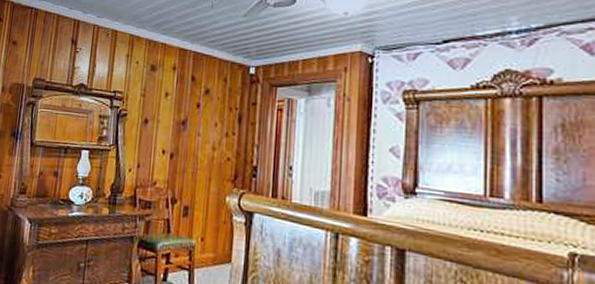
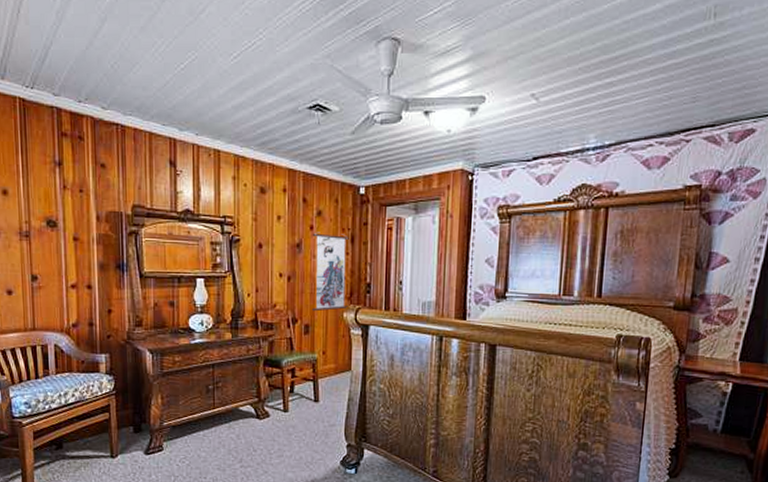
wall scroll: none [193,111,236,193] -> present [312,233,349,312]

